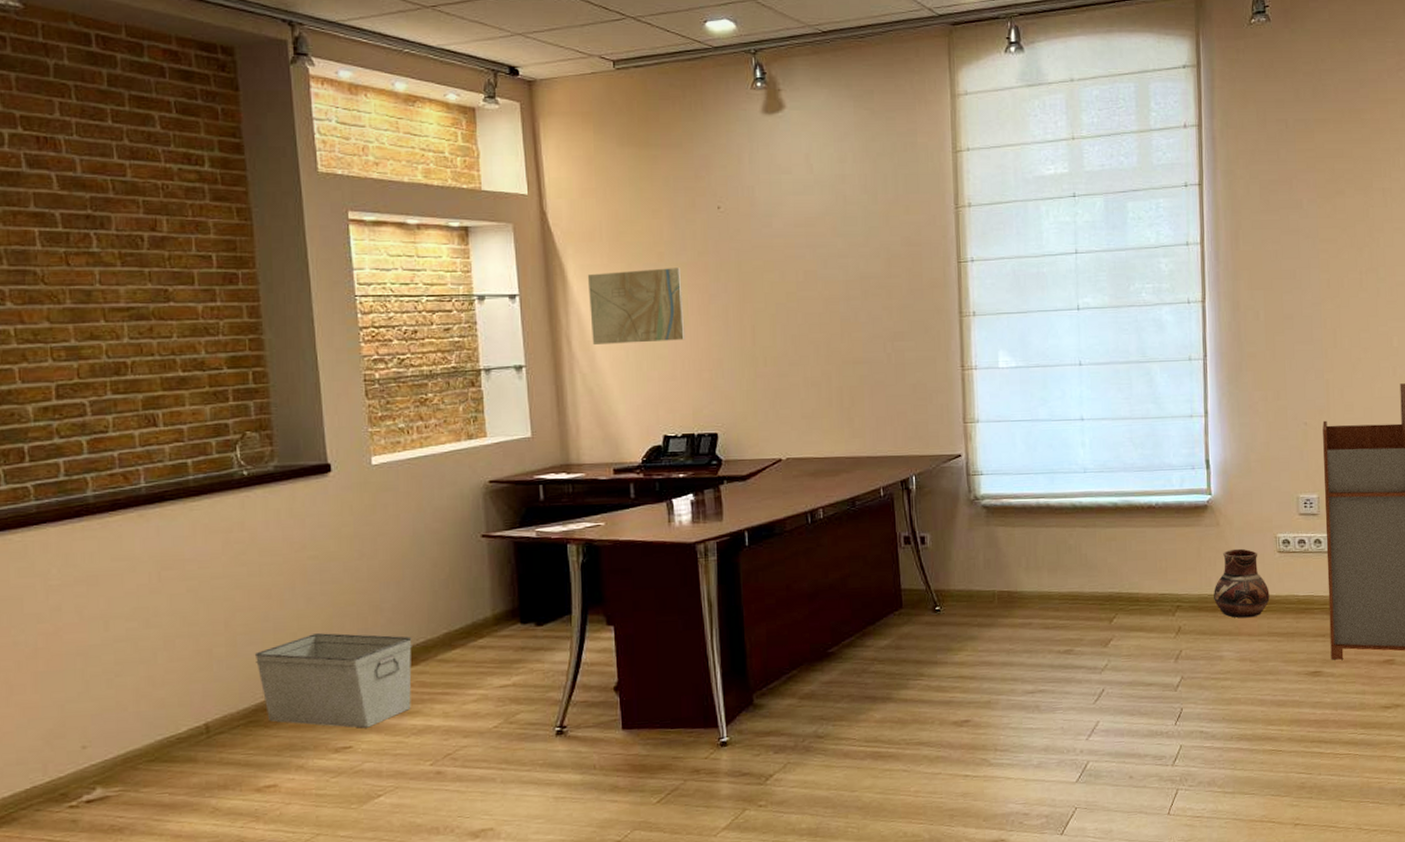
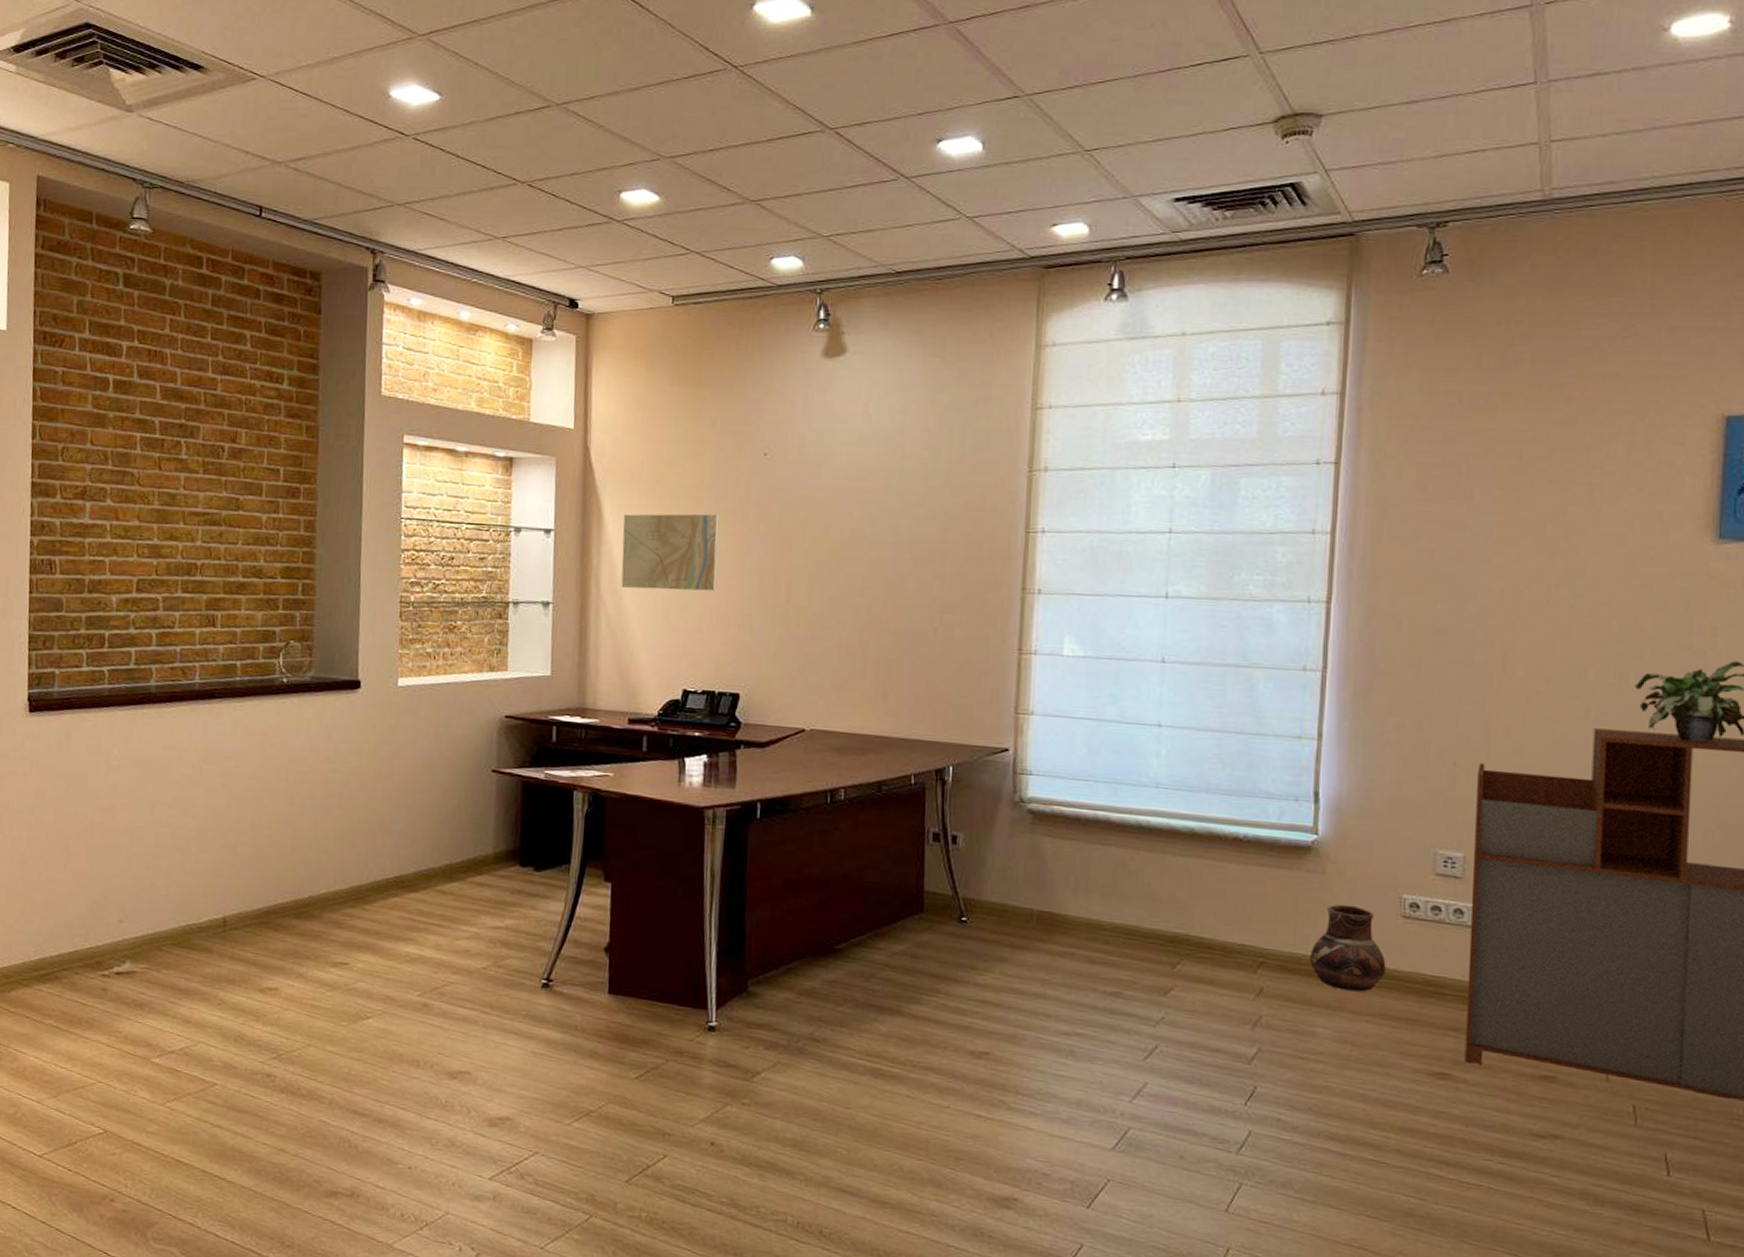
storage bin: present [254,633,412,728] -> none [273,845,415,947]

